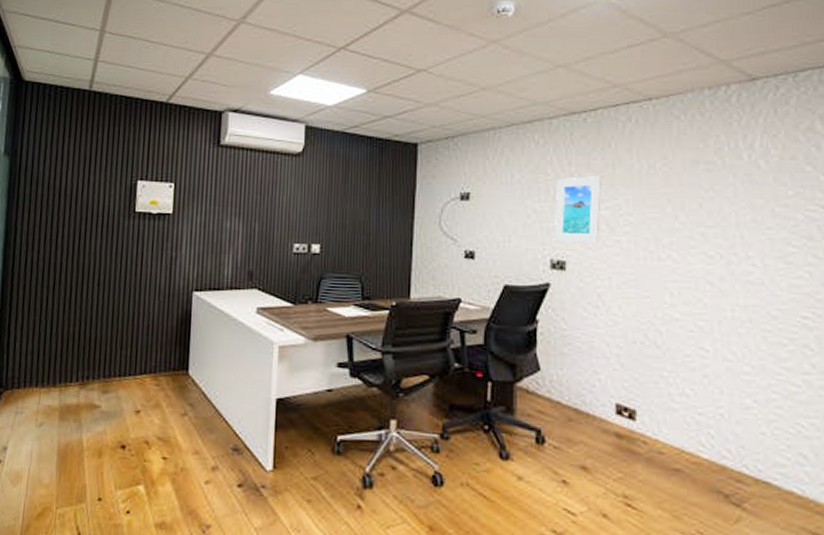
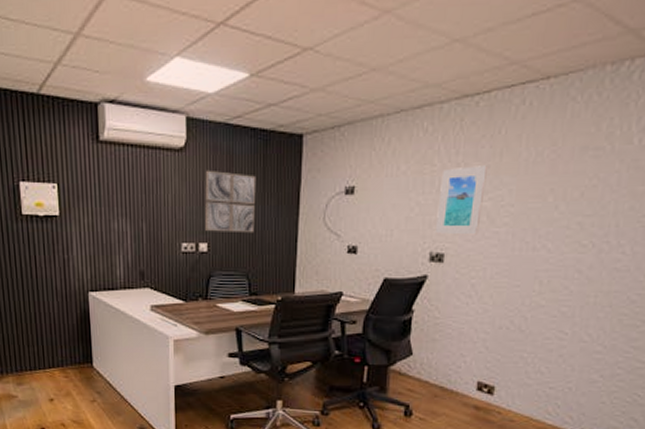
wall art: none [317,174,372,236] -> present [204,170,256,233]

